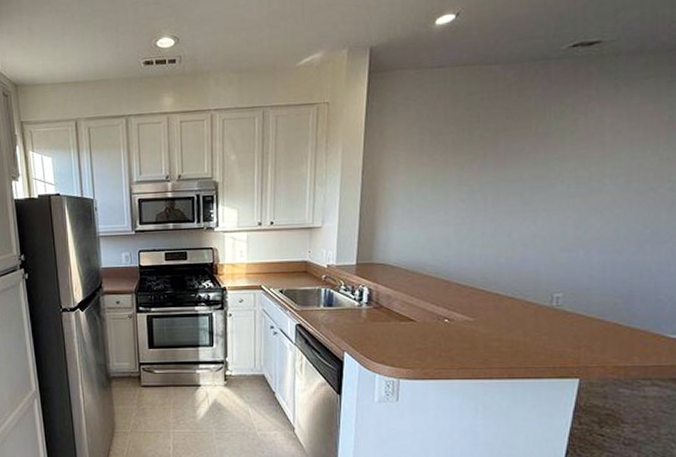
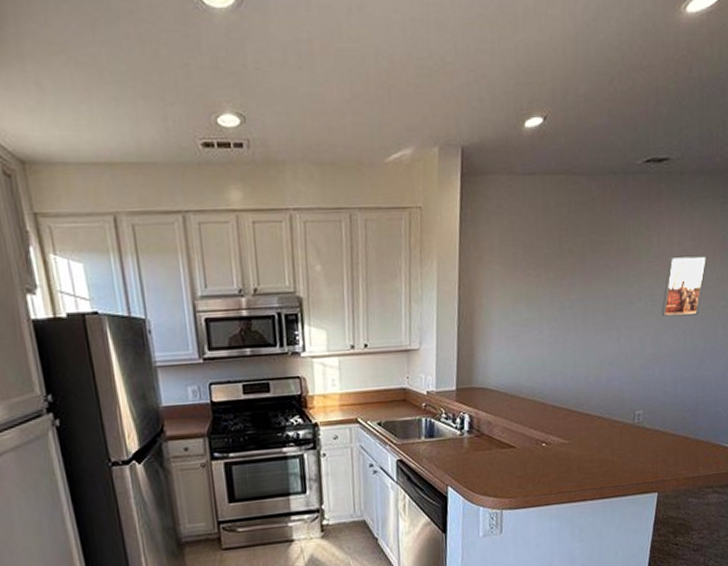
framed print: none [587,136,649,200] -> present [661,255,708,318]

